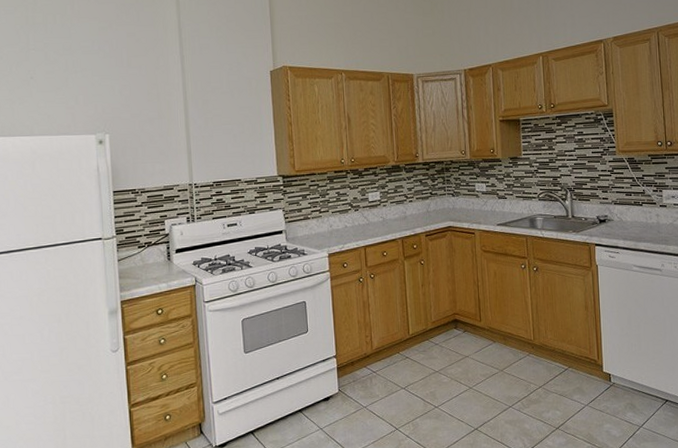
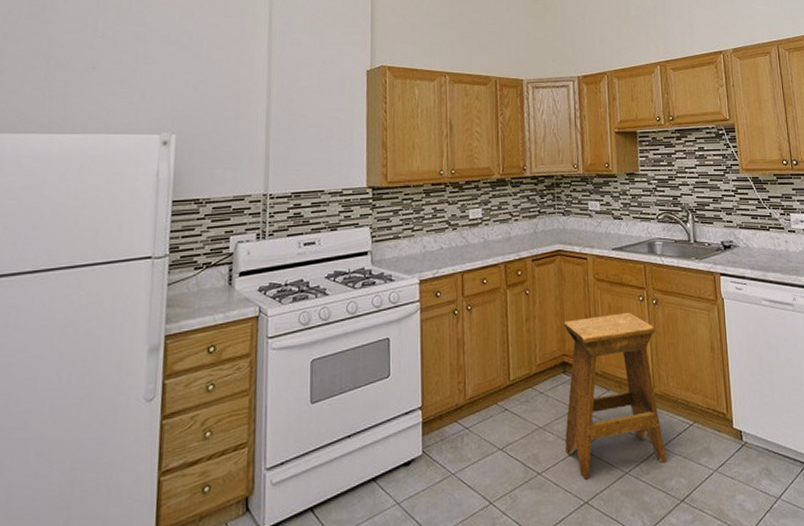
stool: none [455,278,545,412] -> present [564,313,667,479]

